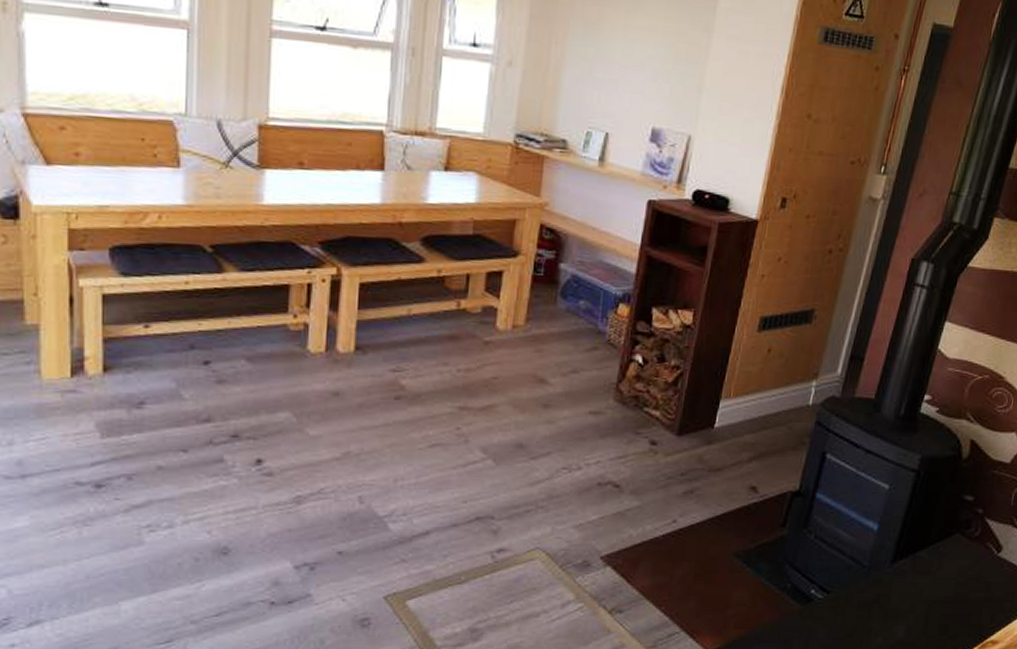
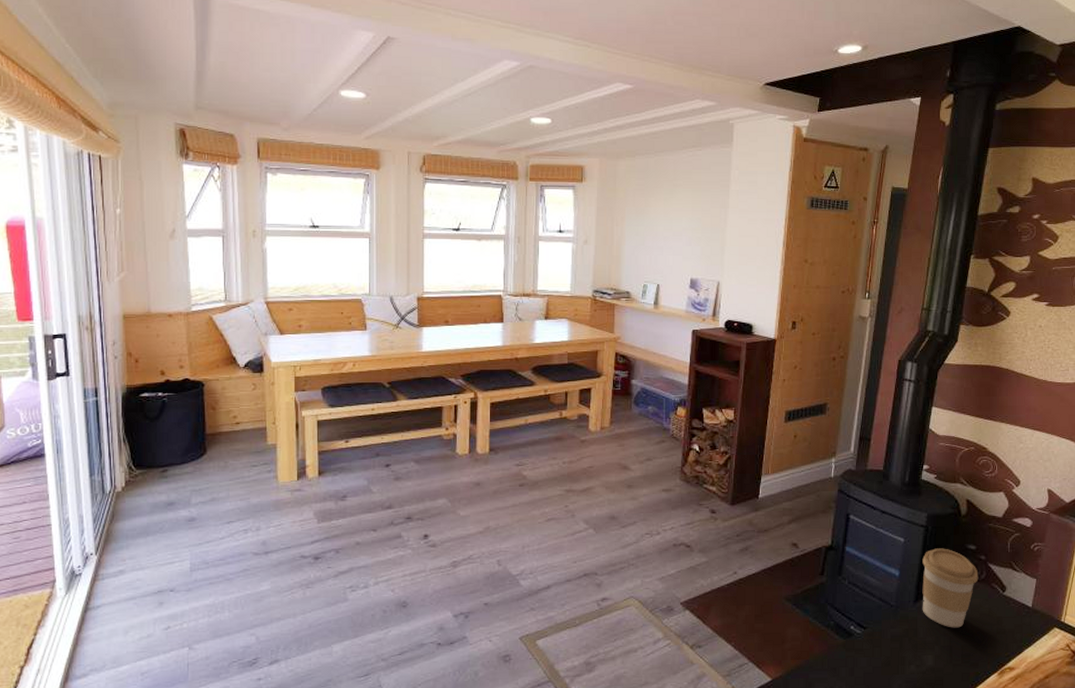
coffee cup: none [899,498,972,594] -> present [922,548,979,628]

